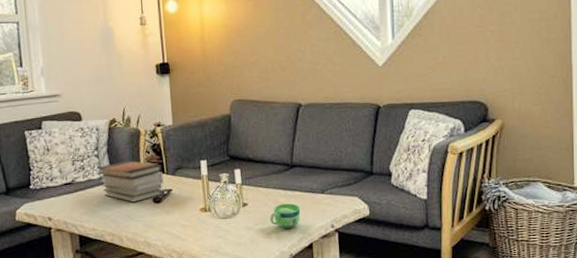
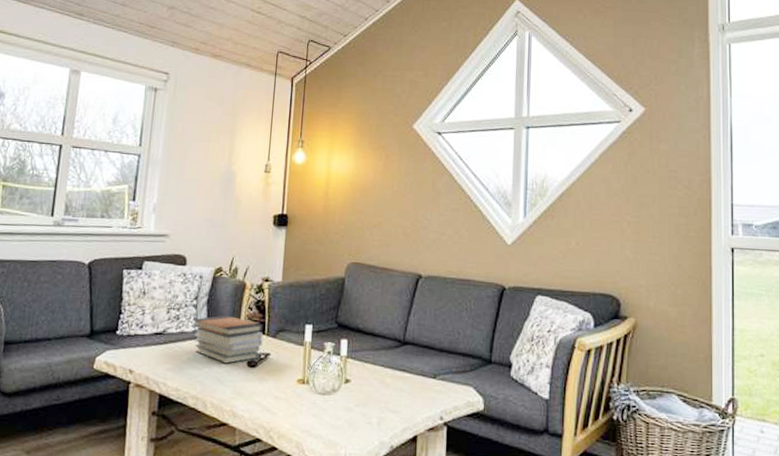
cup: present [269,203,301,229] -> none [372,385,408,415]

